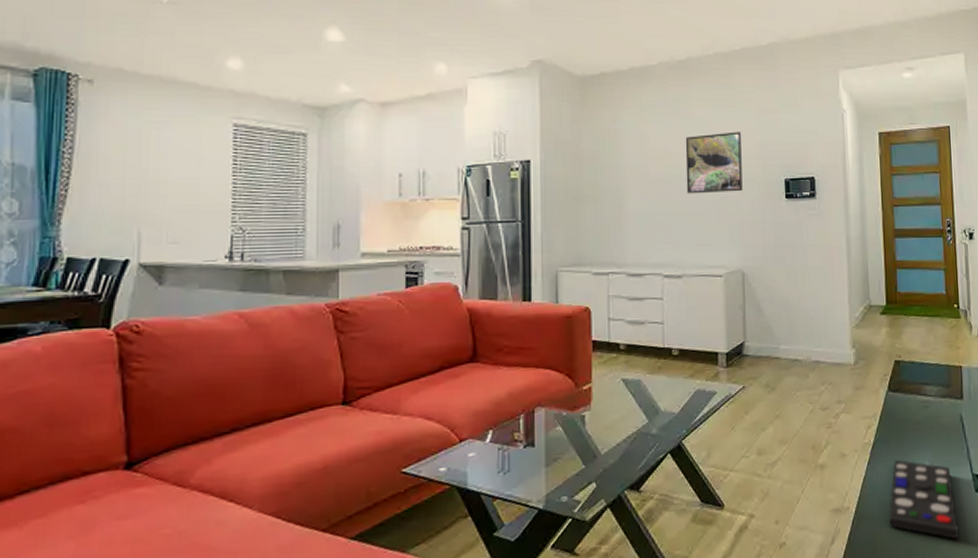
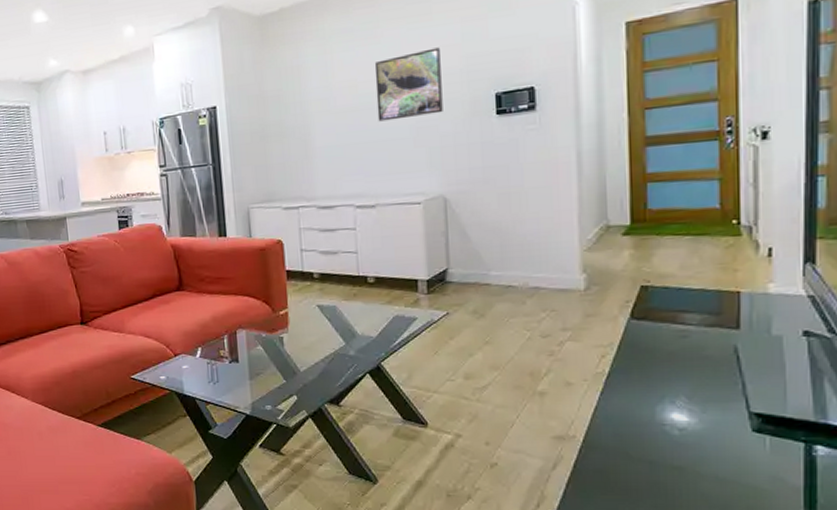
remote control: present [889,459,960,540] -> none [627,391,726,480]

